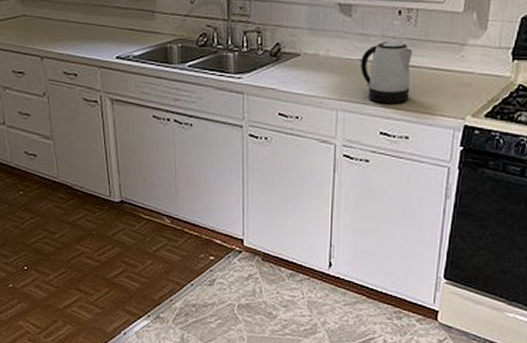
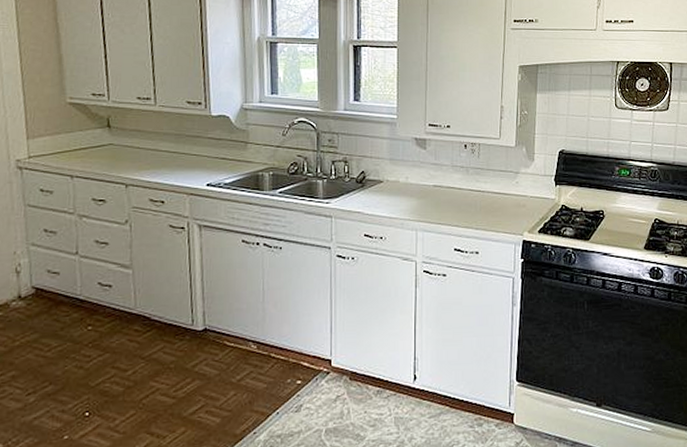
kettle: present [361,40,413,103] -> none [436,169,478,223]

